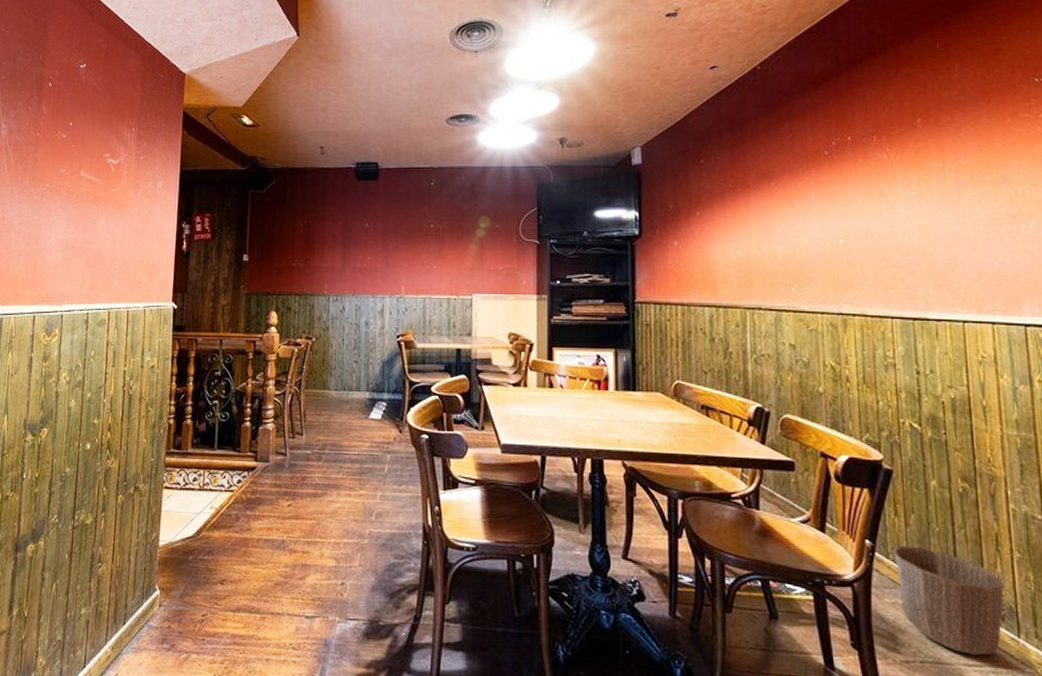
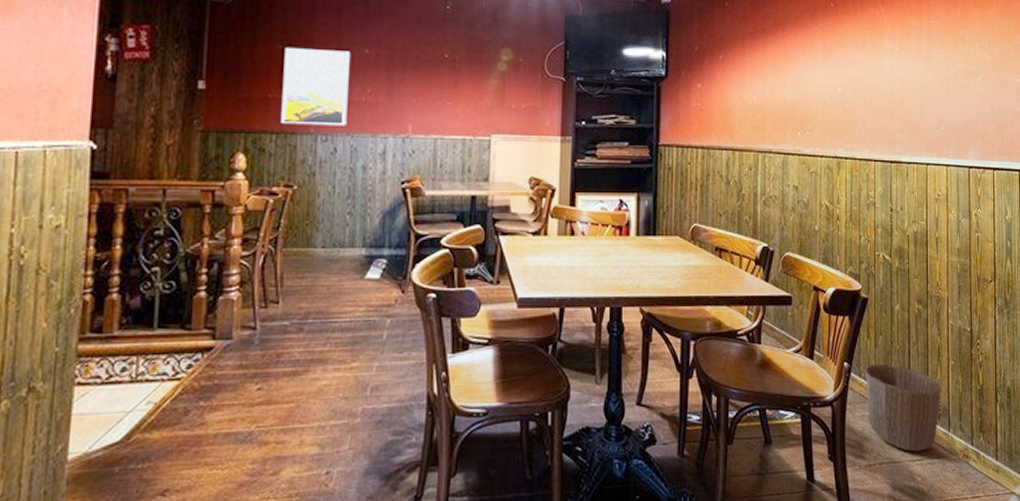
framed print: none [302,226,354,288] -> present [281,48,350,126]

